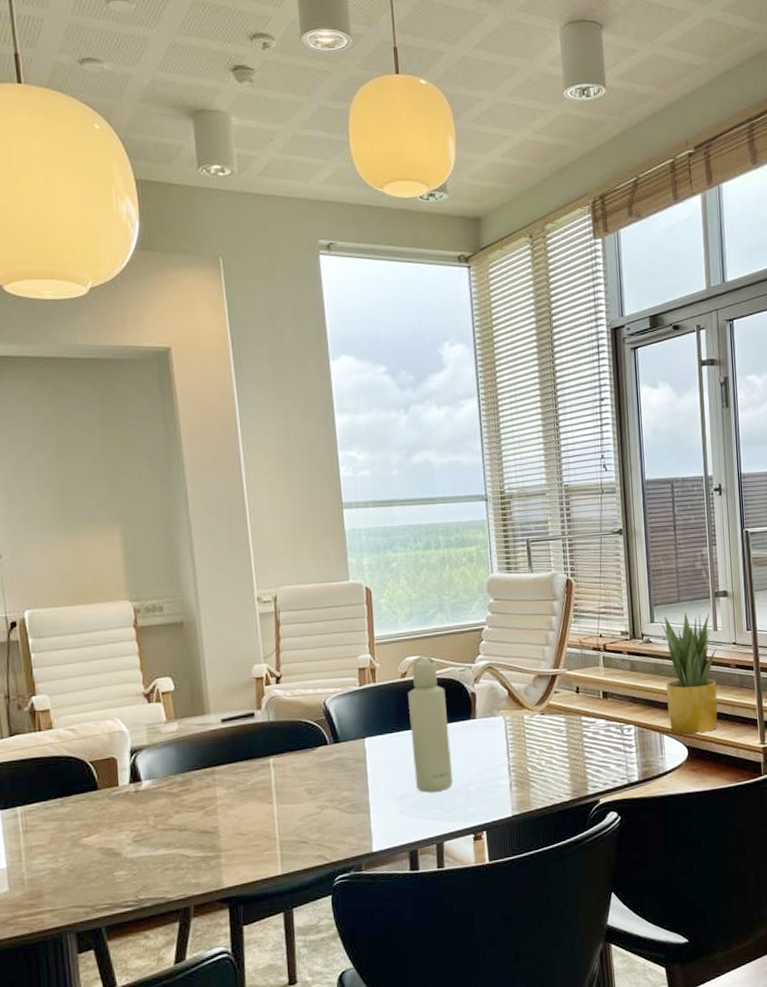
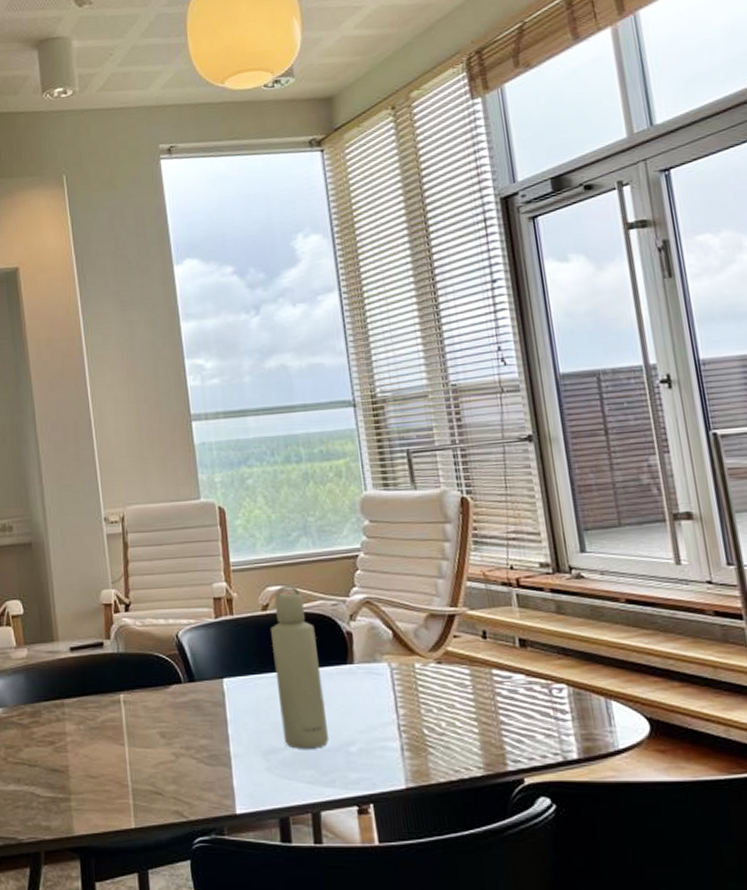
planter: present [659,612,718,734] -> none [593,539,693,702]

